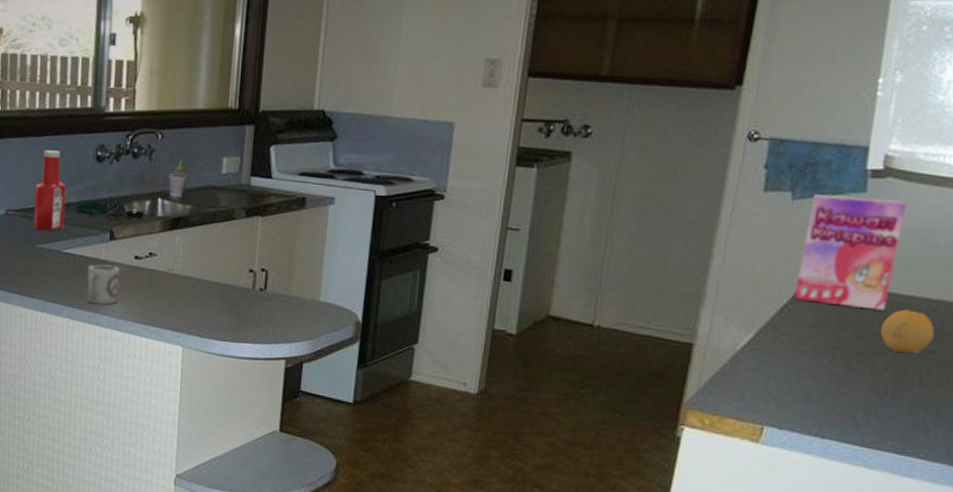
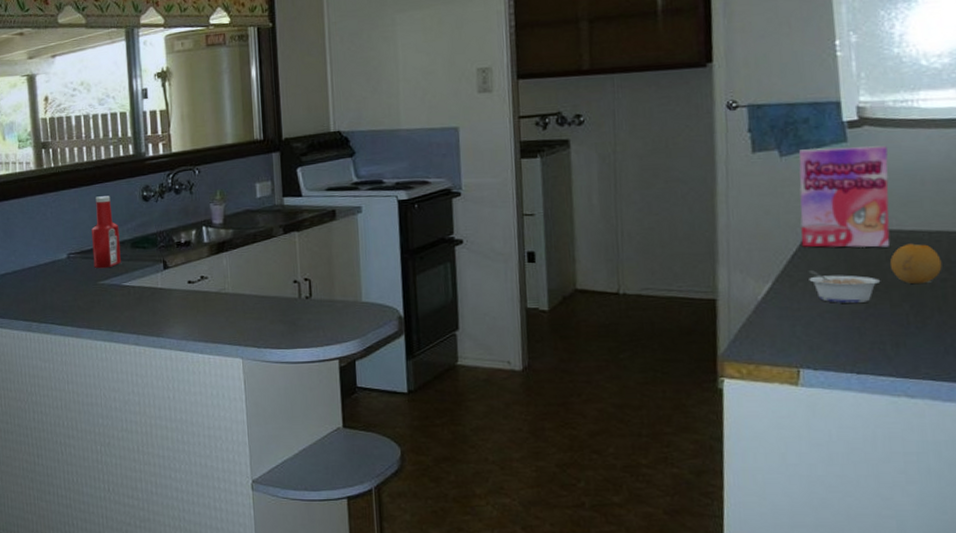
cup: present [86,264,120,305] -> none [146,292,178,329]
legume: none [793,325,868,366] -> present [808,270,881,304]

